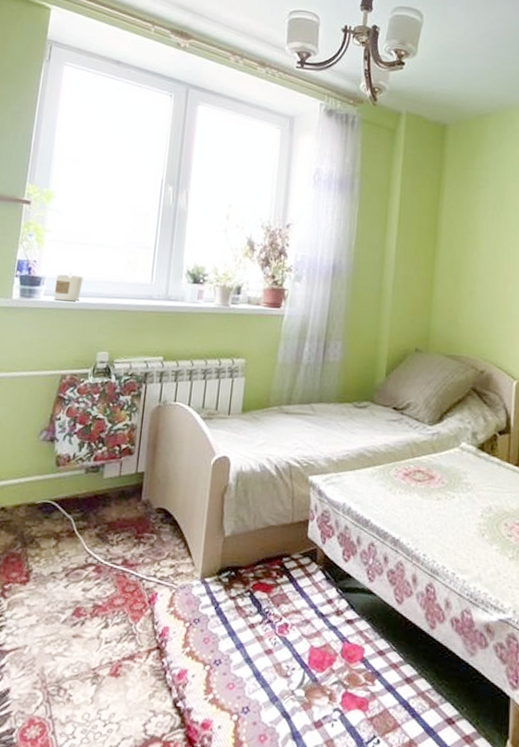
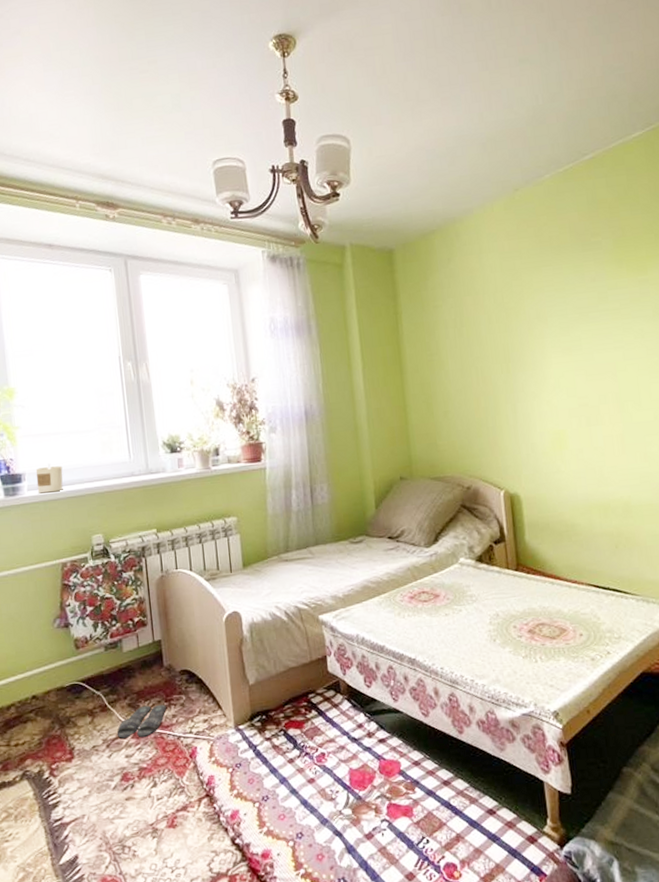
slippers: none [79,538,135,572] -> present [117,704,166,739]

